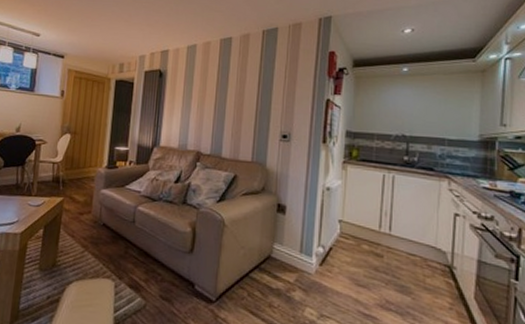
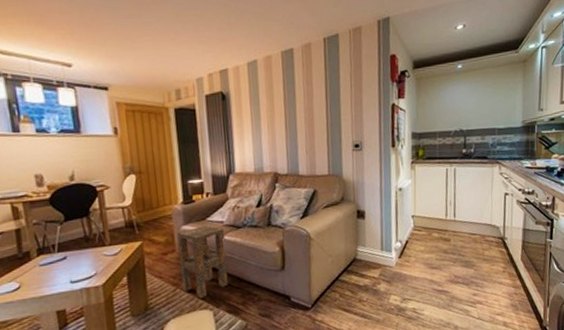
side table: none [89,192,140,267] -> present [177,225,229,299]

